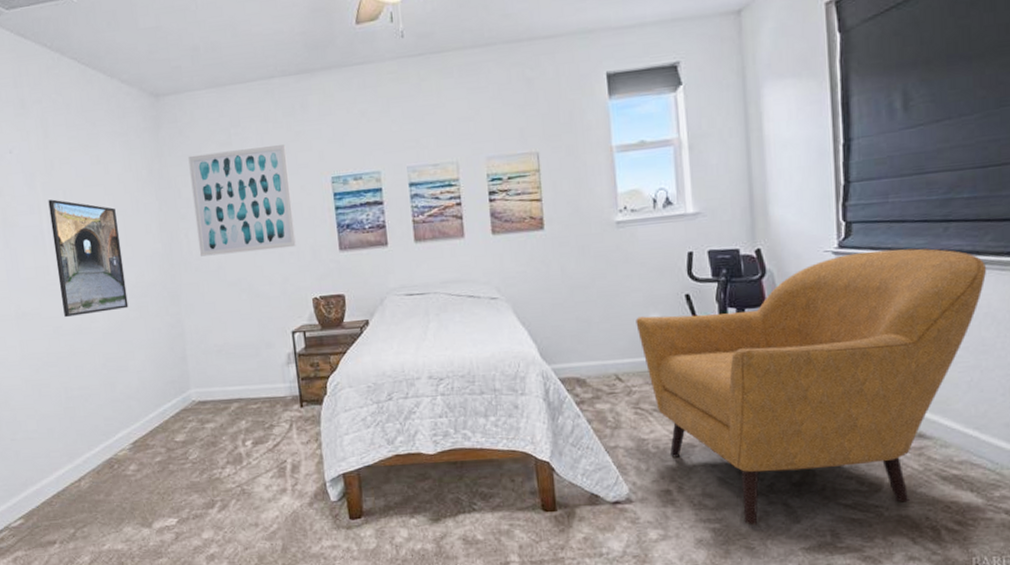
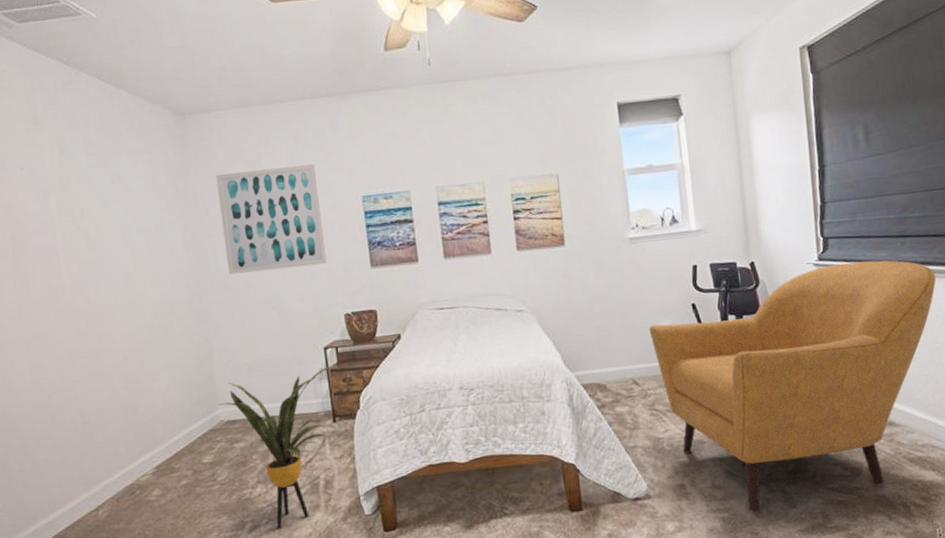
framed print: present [48,199,129,318] -> none [63,217,152,340]
house plant: none [189,347,308,510] -> present [217,363,341,529]

